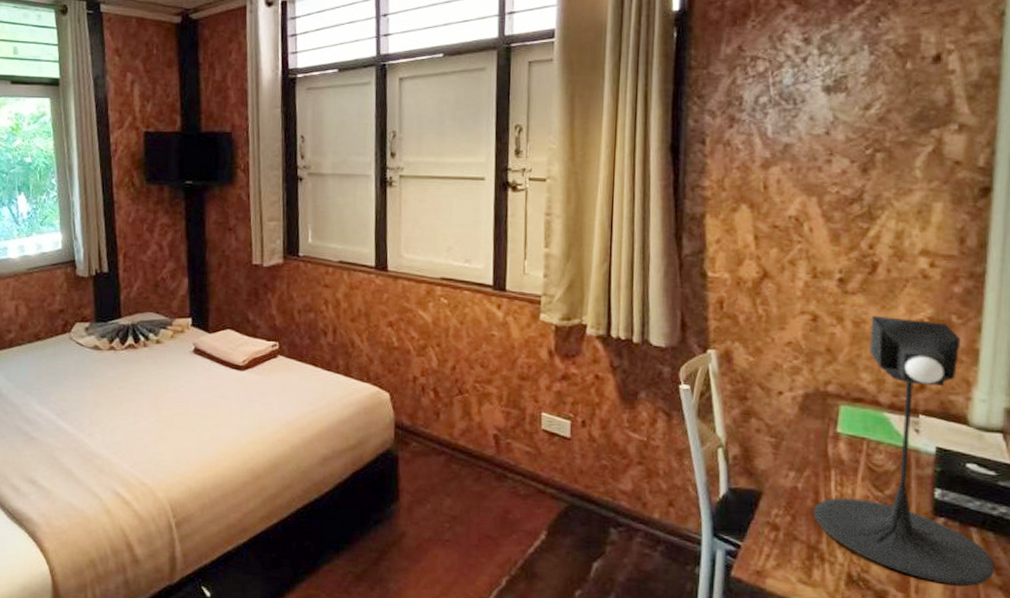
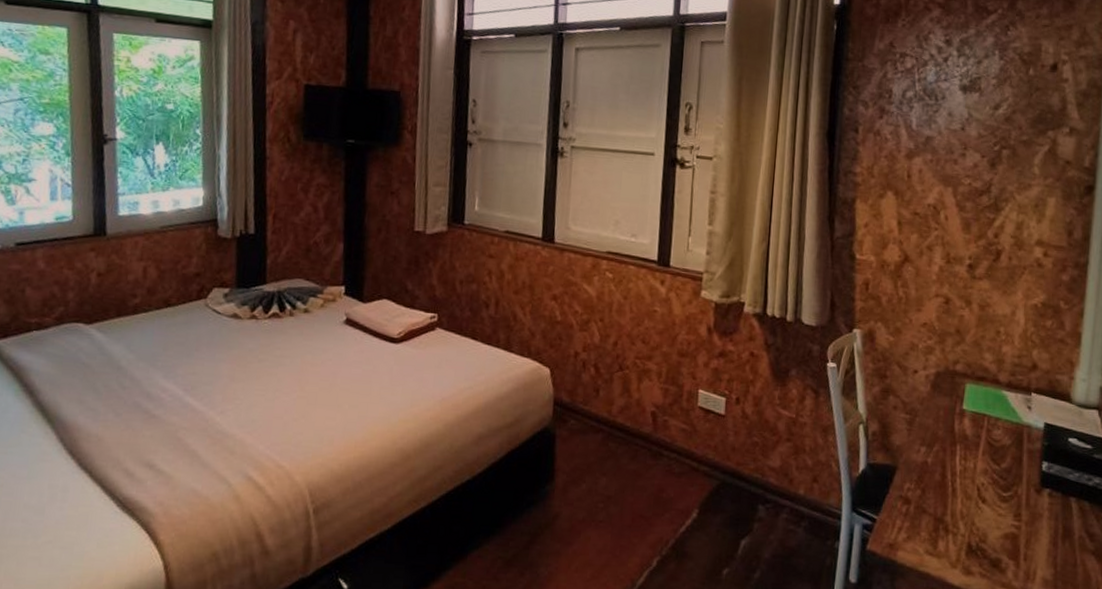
desk lamp: present [813,315,995,587] -> none [940,299,1089,553]

